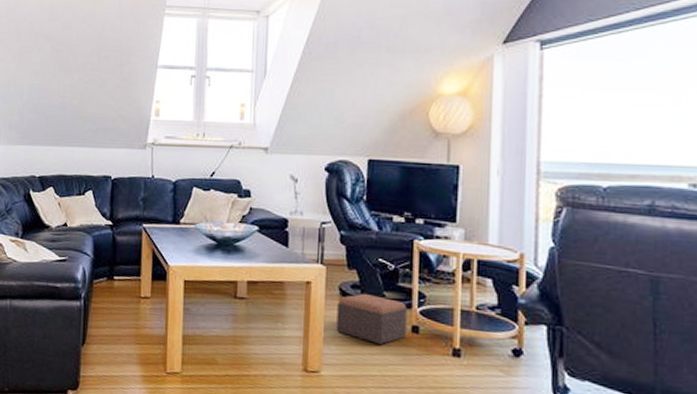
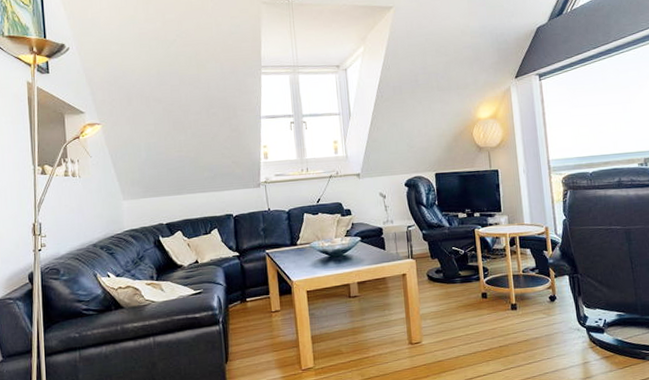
footstool: present [336,293,407,344] -> none [427,275,479,312]

